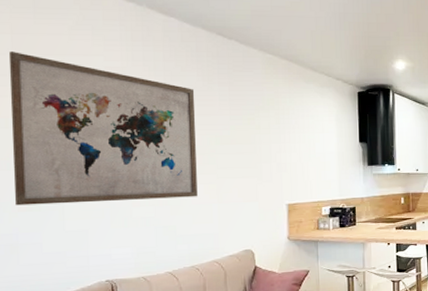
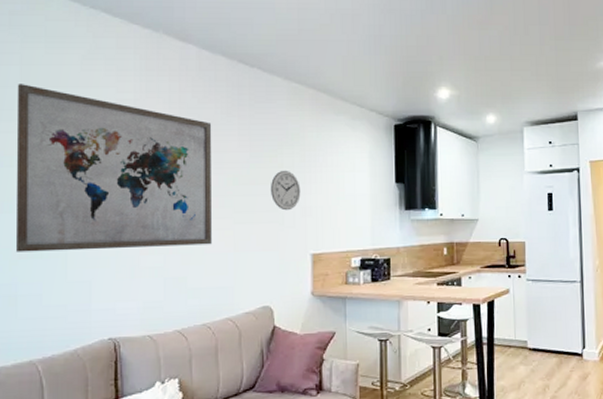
wall clock: none [249,131,276,167] -> present [270,170,301,211]

